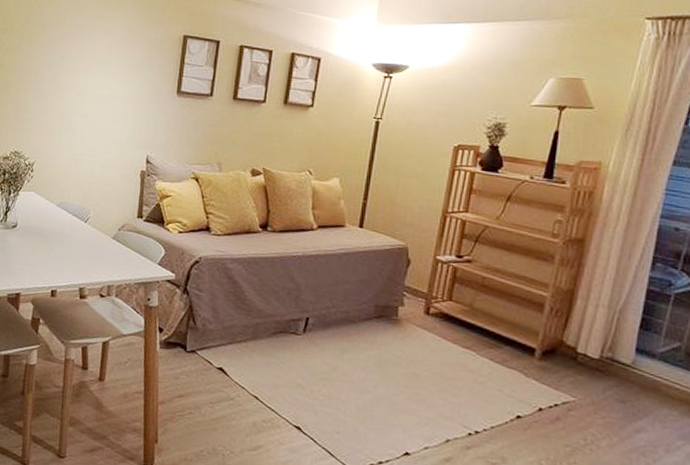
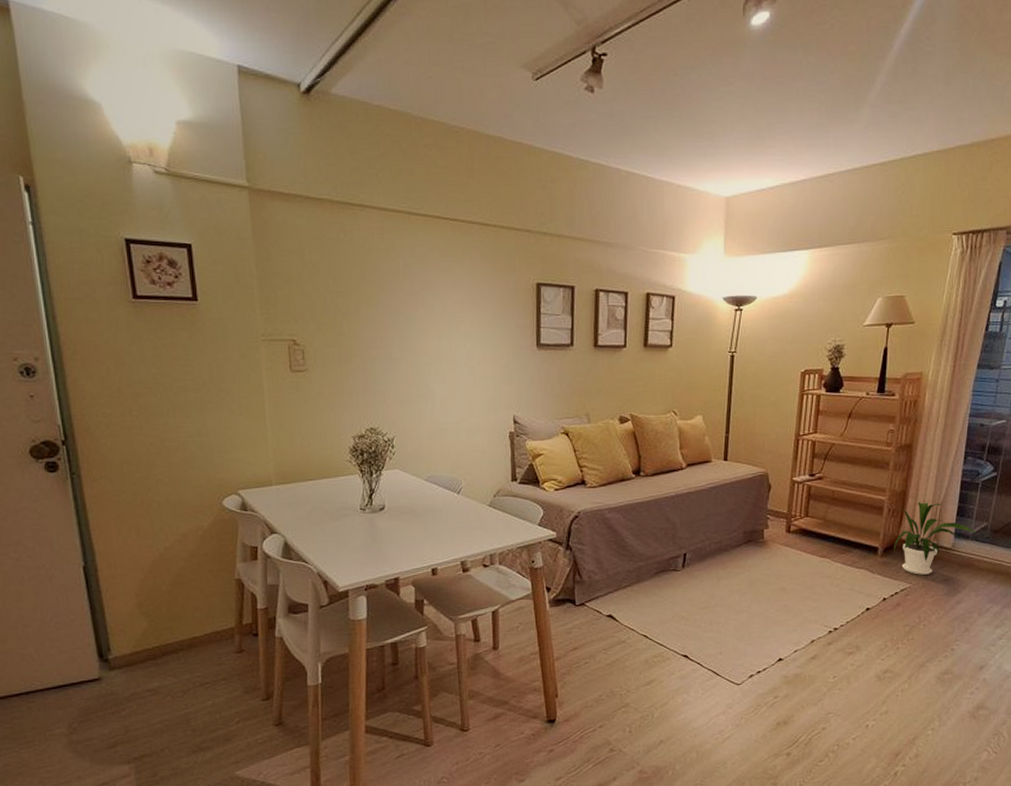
house plant: none [556,304,666,391] -> present [894,501,977,575]

